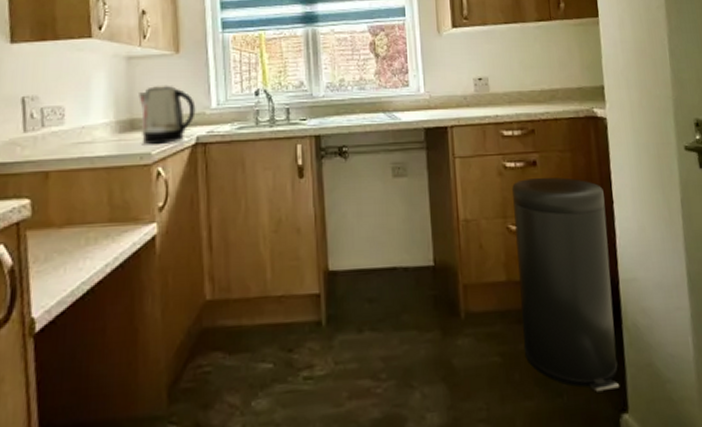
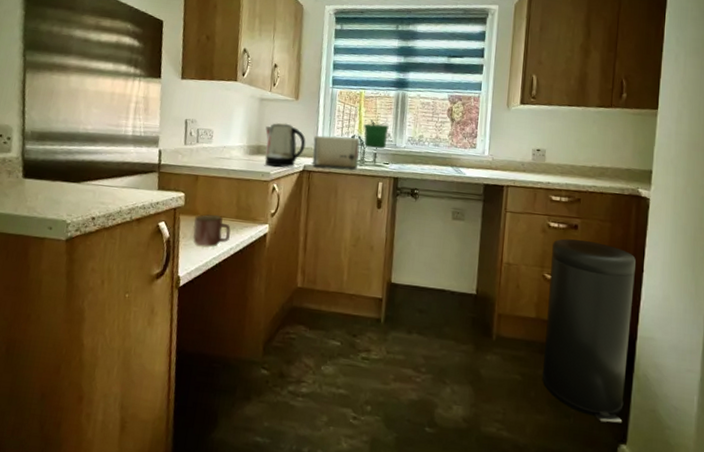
mug: none [48,222,104,272] -> present [193,214,231,249]
toaster: none [205,91,271,139] -> present [312,135,363,171]
planter: none [268,66,301,103] -> present [363,119,389,149]

